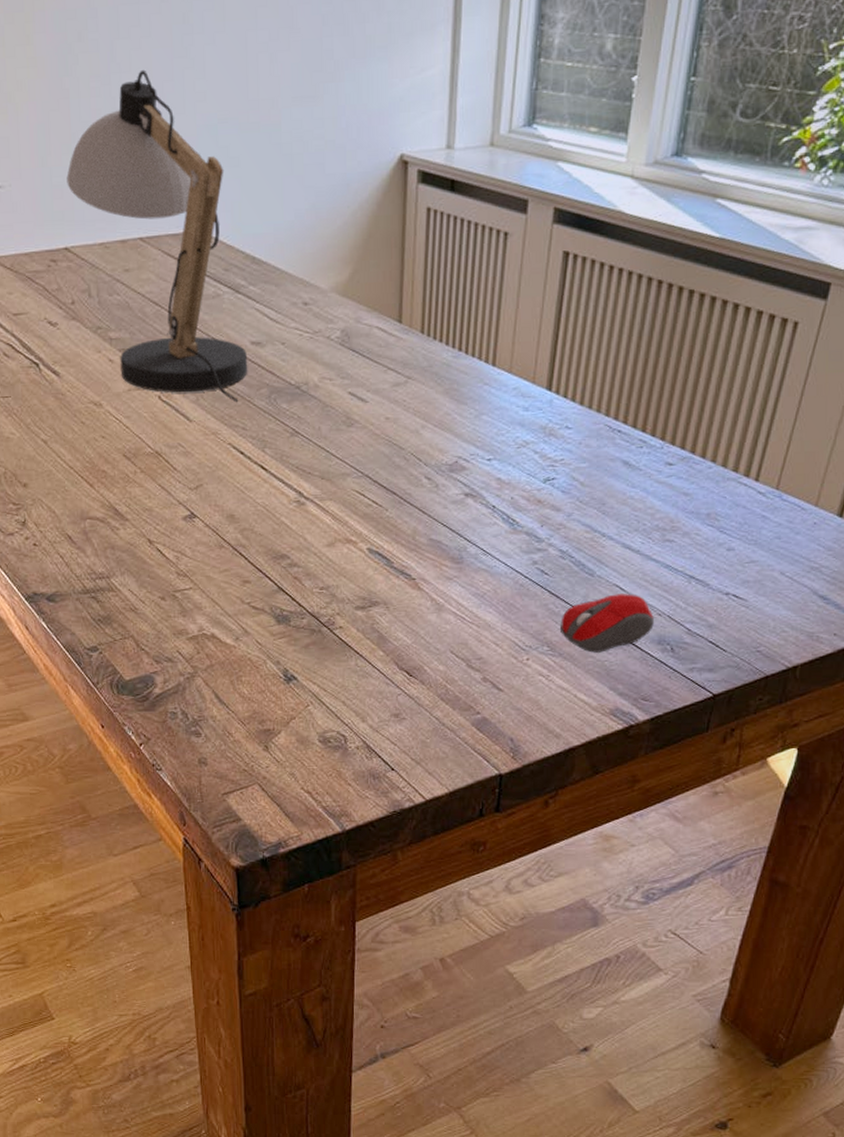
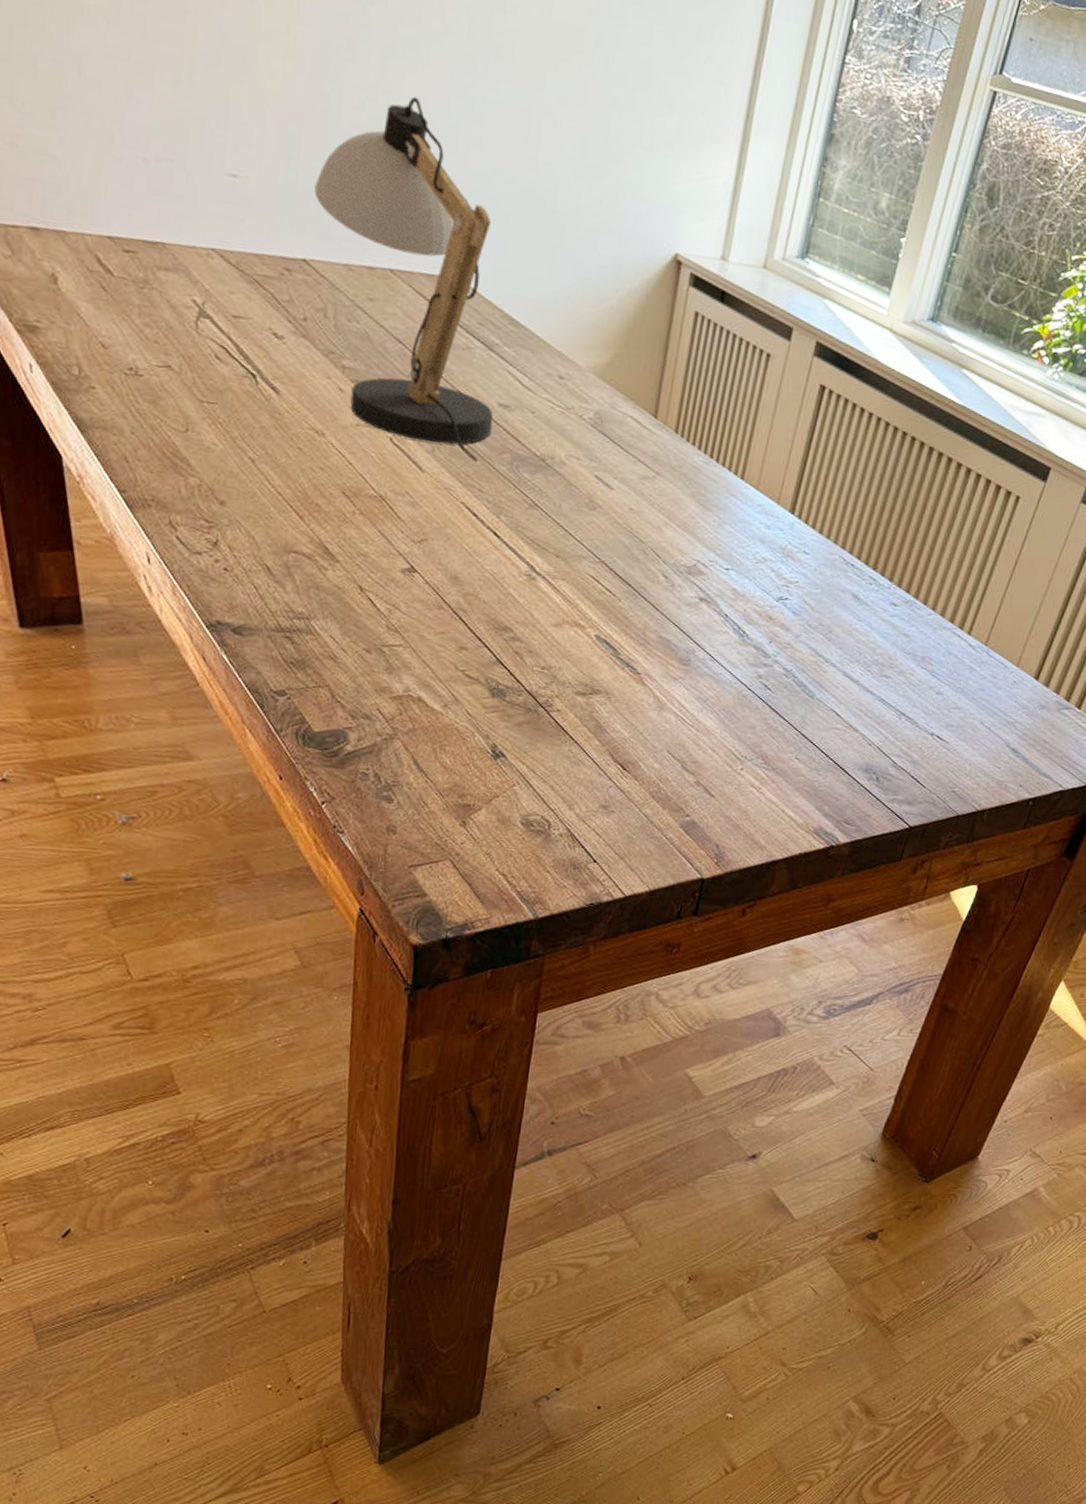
computer mouse: present [559,594,654,653] -> none [775,718,864,773]

